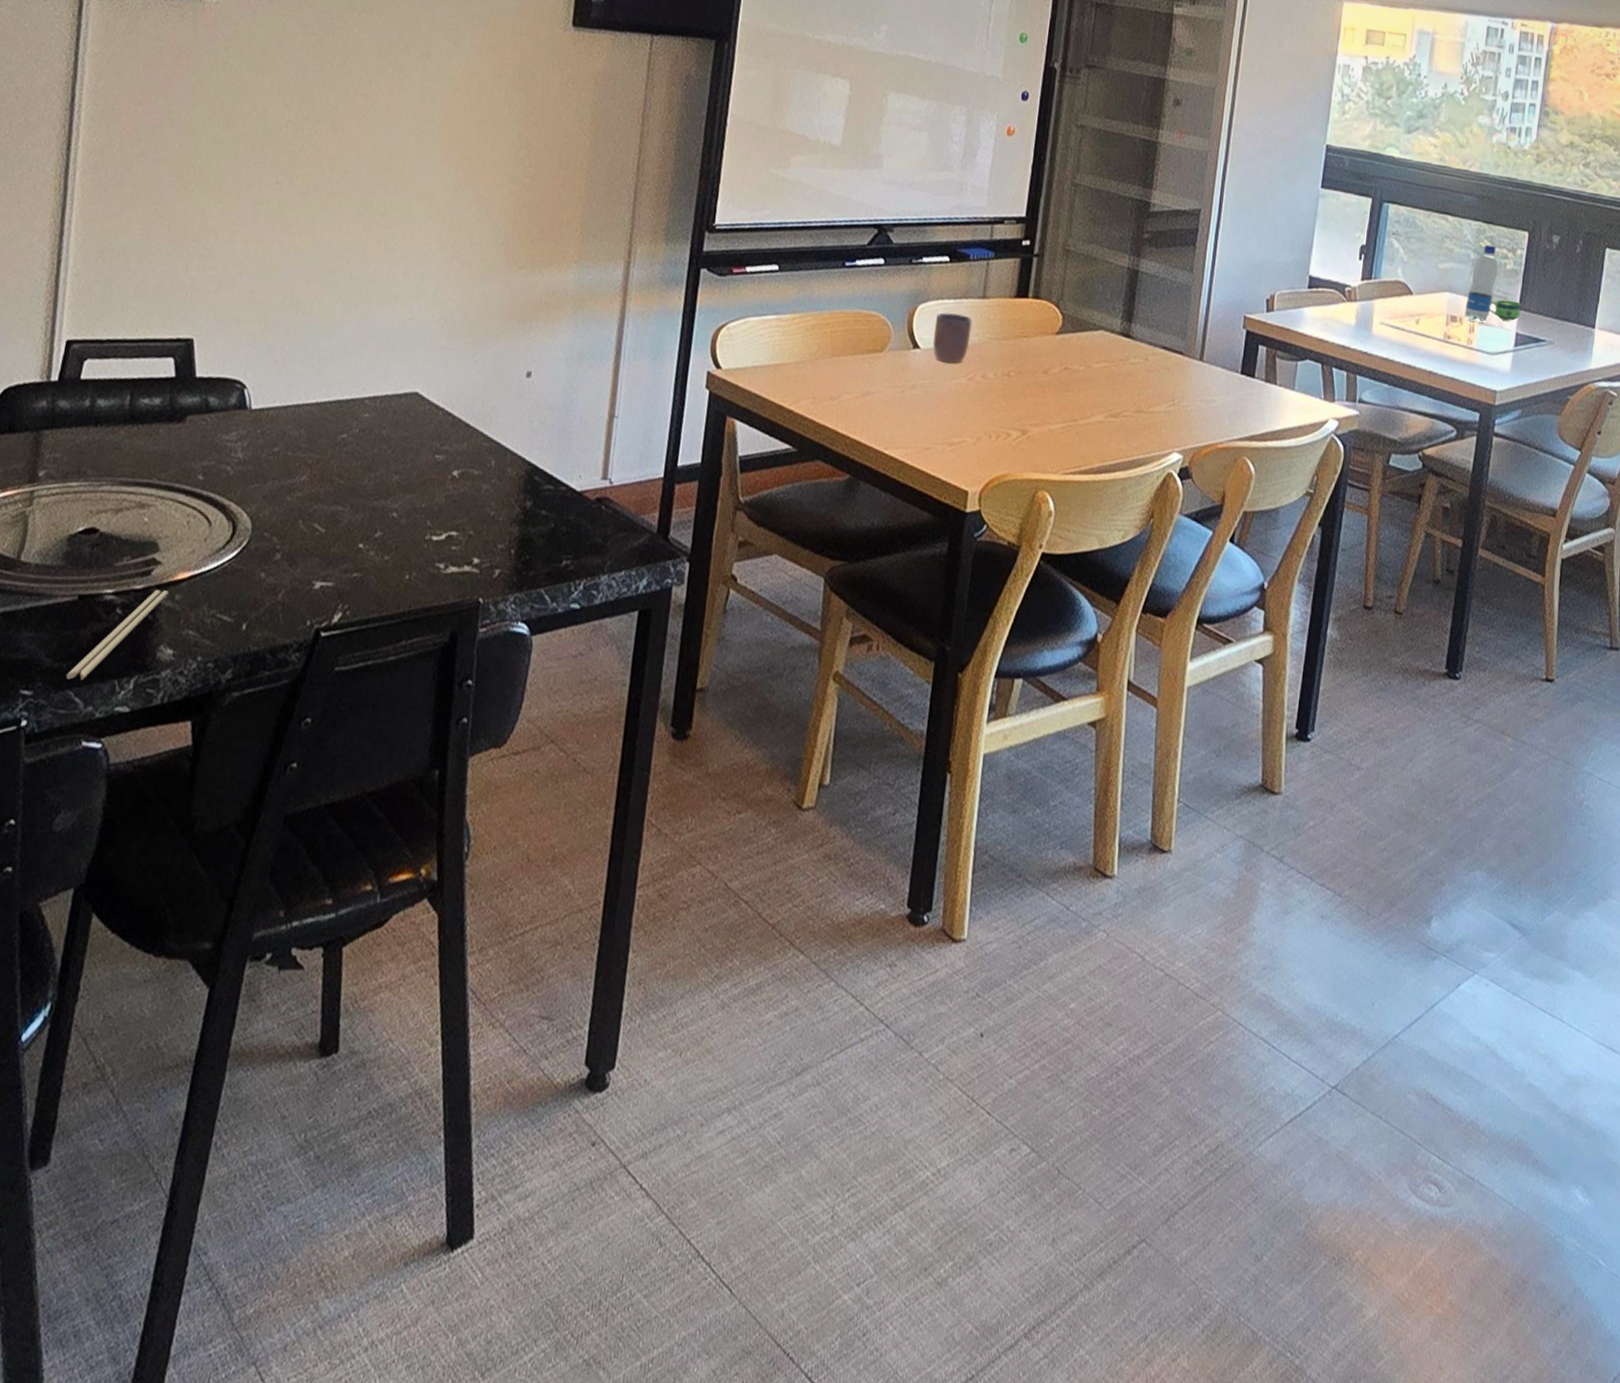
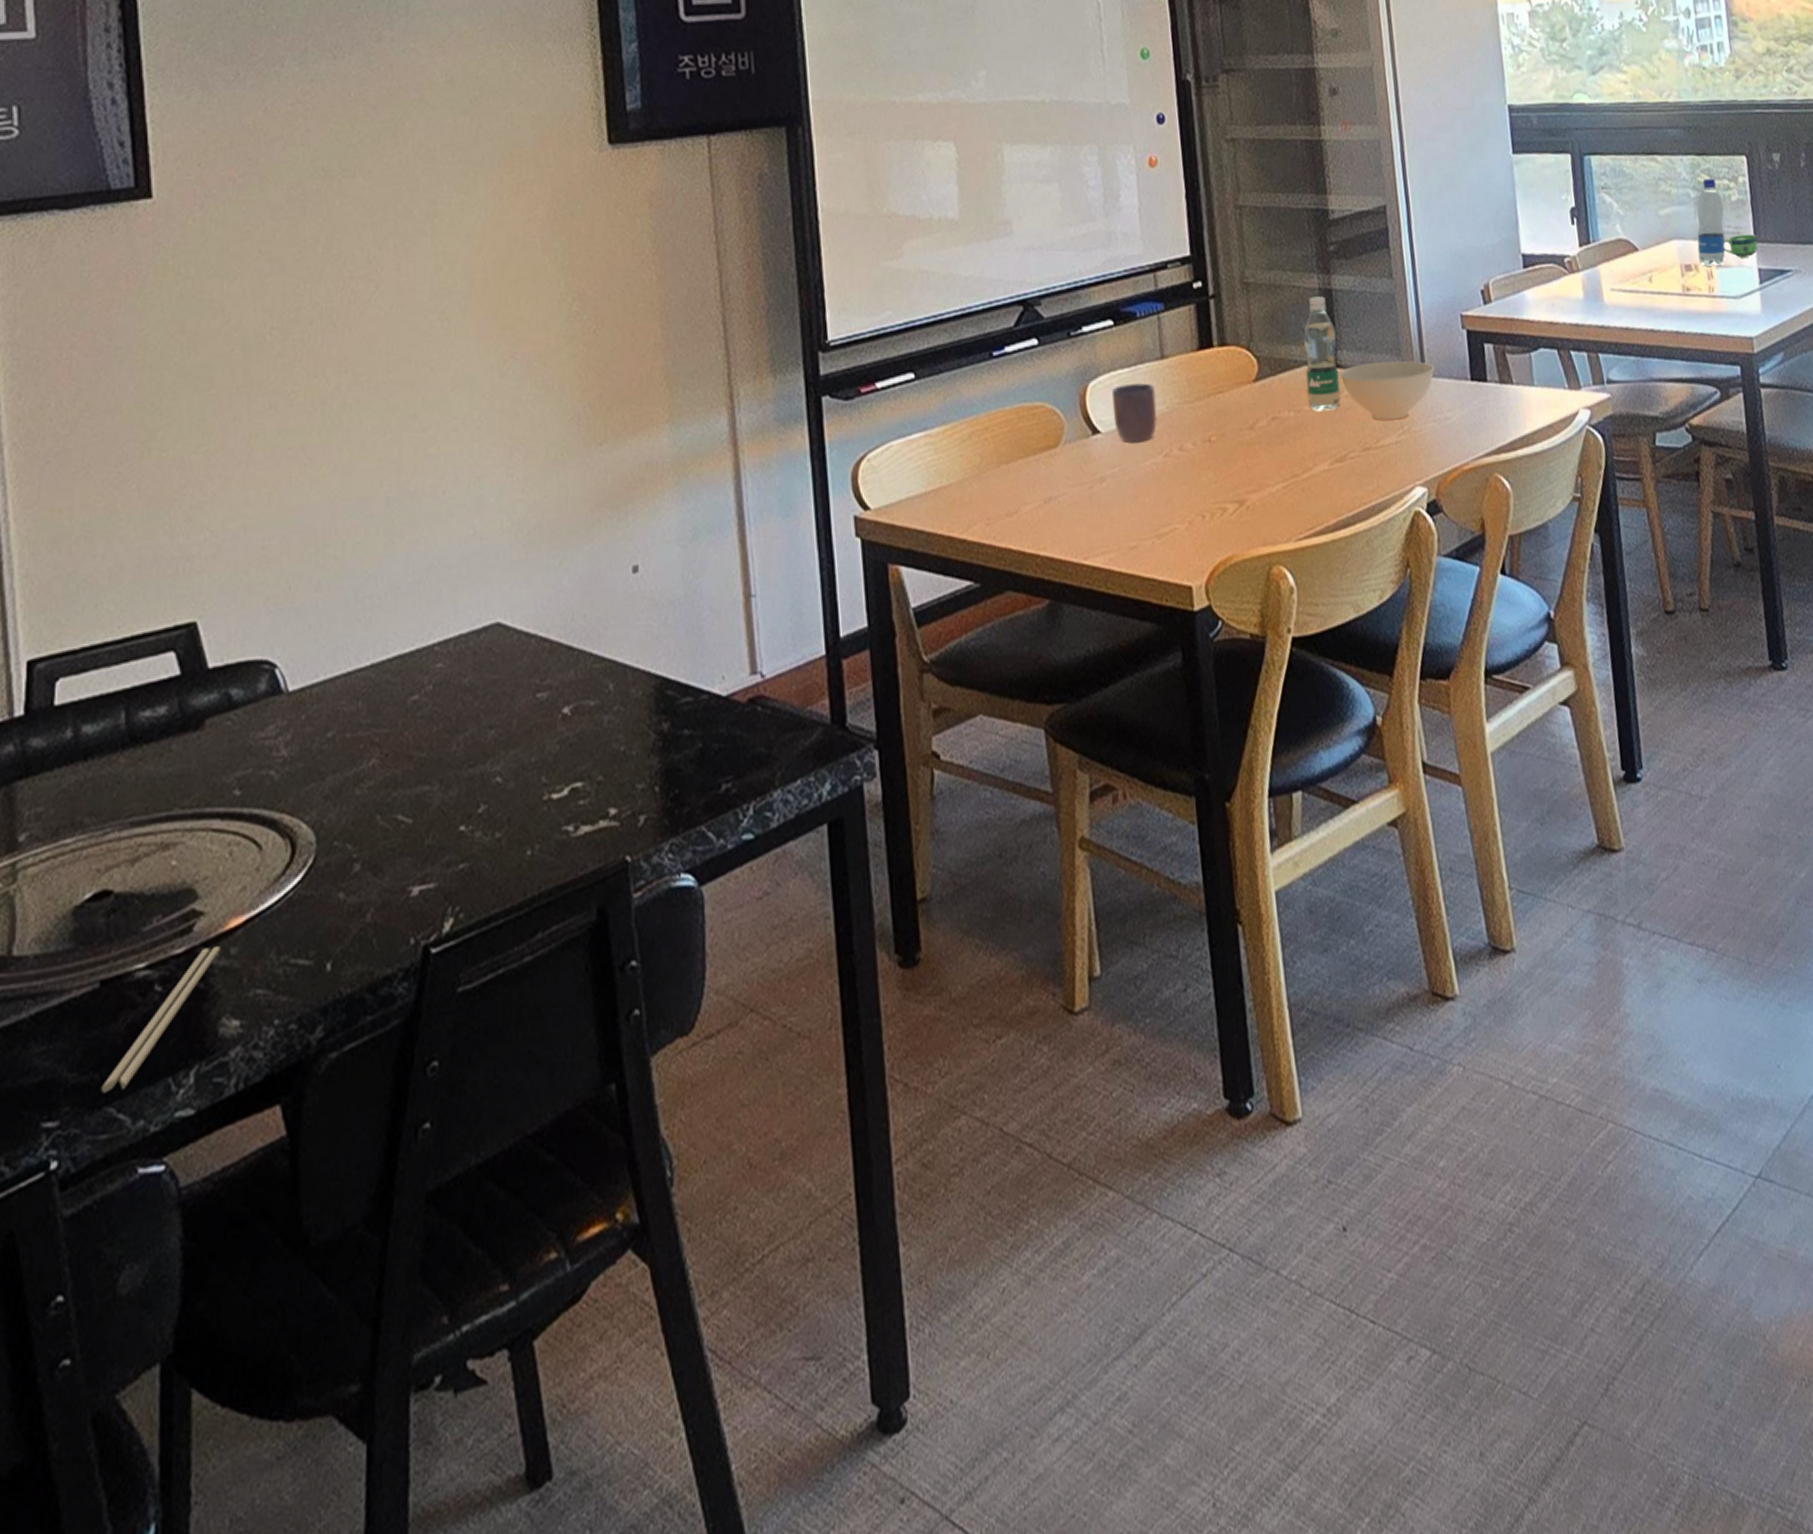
bottle: none [1097,273,1135,374] -> present [1303,296,1341,413]
bowl: none [1130,339,1212,394] -> present [1340,360,1435,422]

